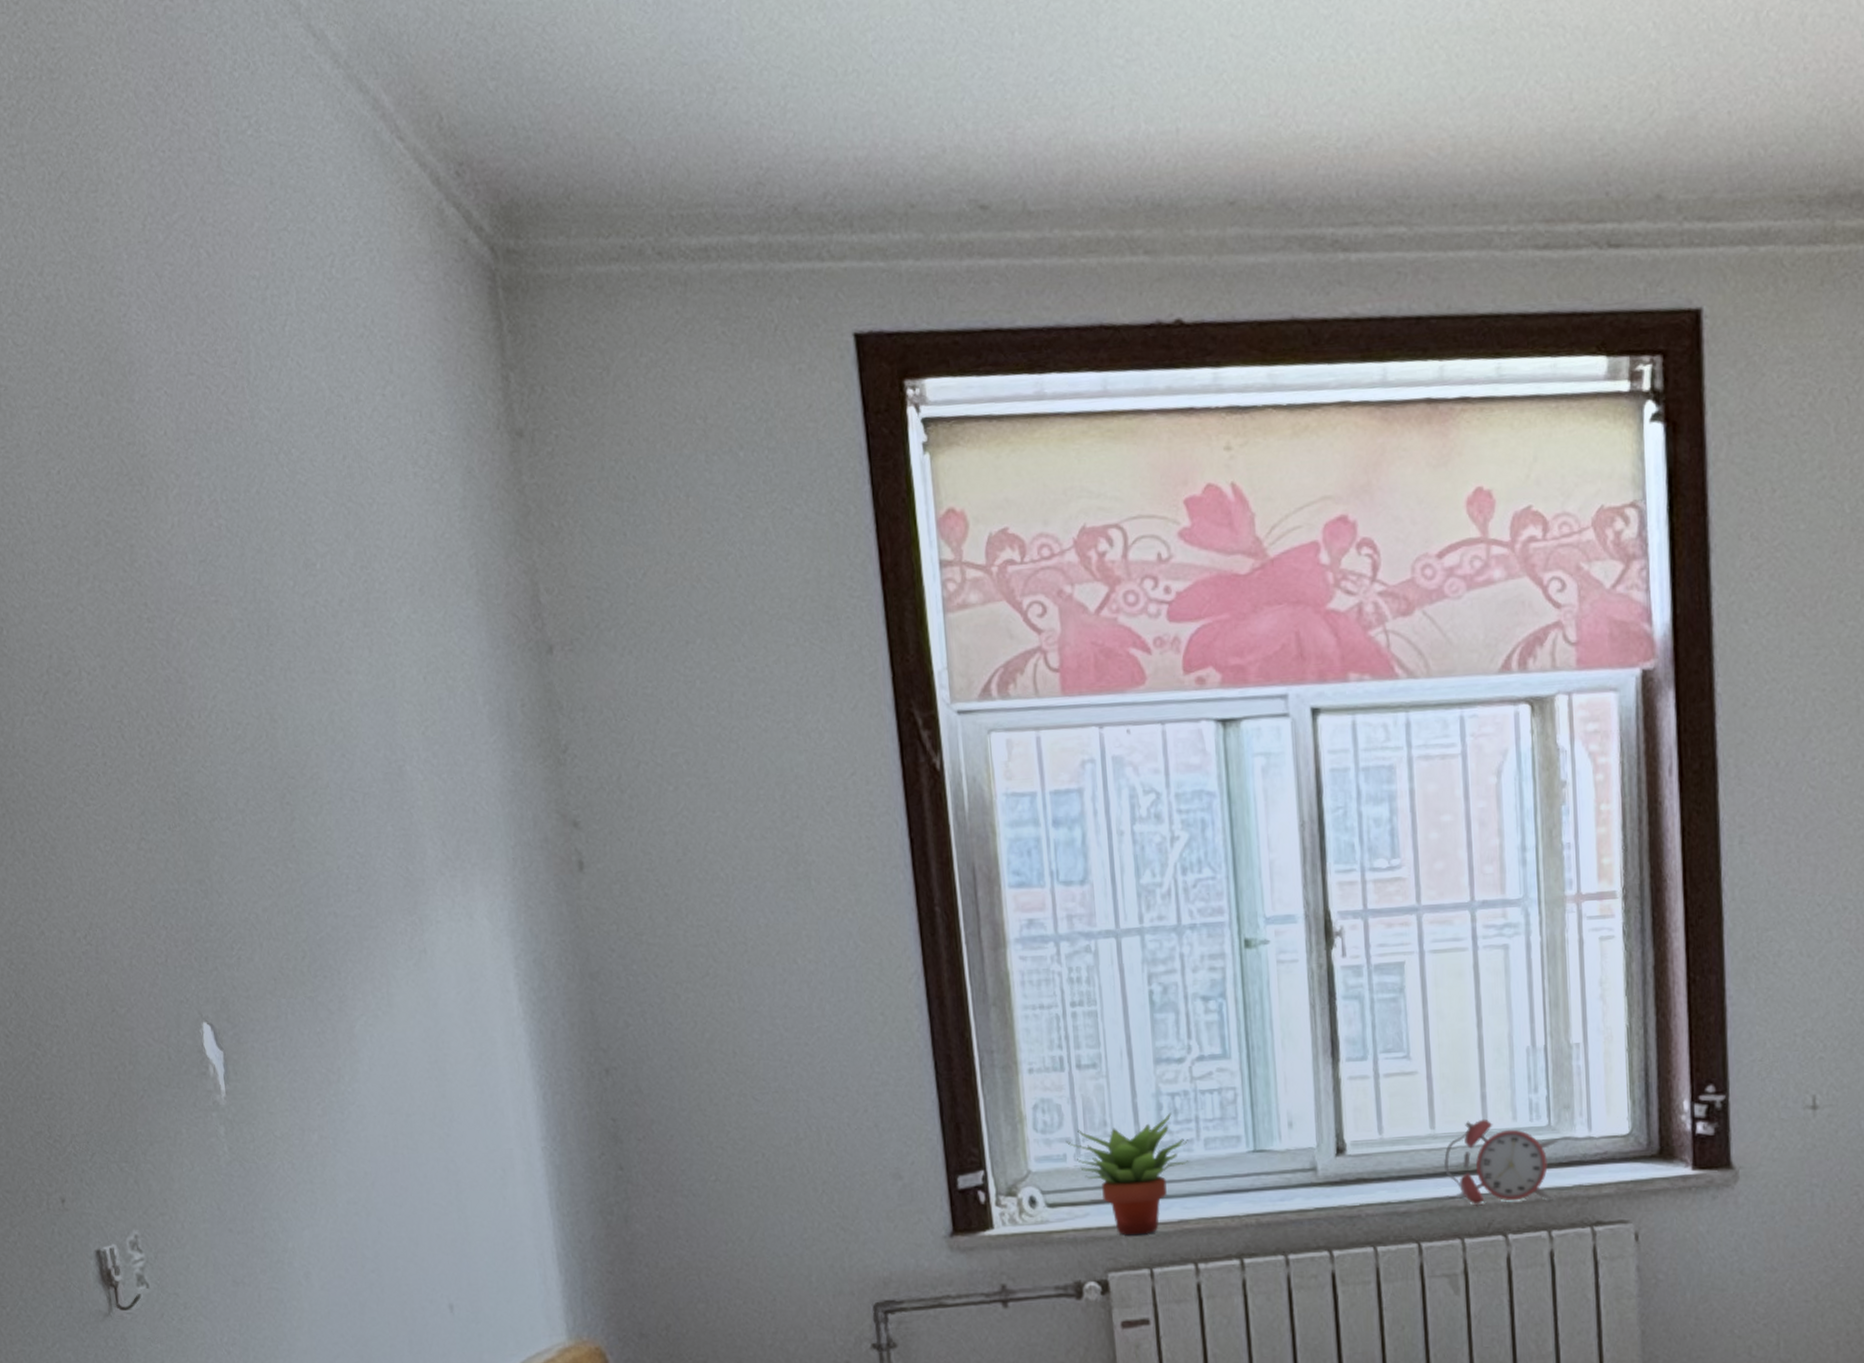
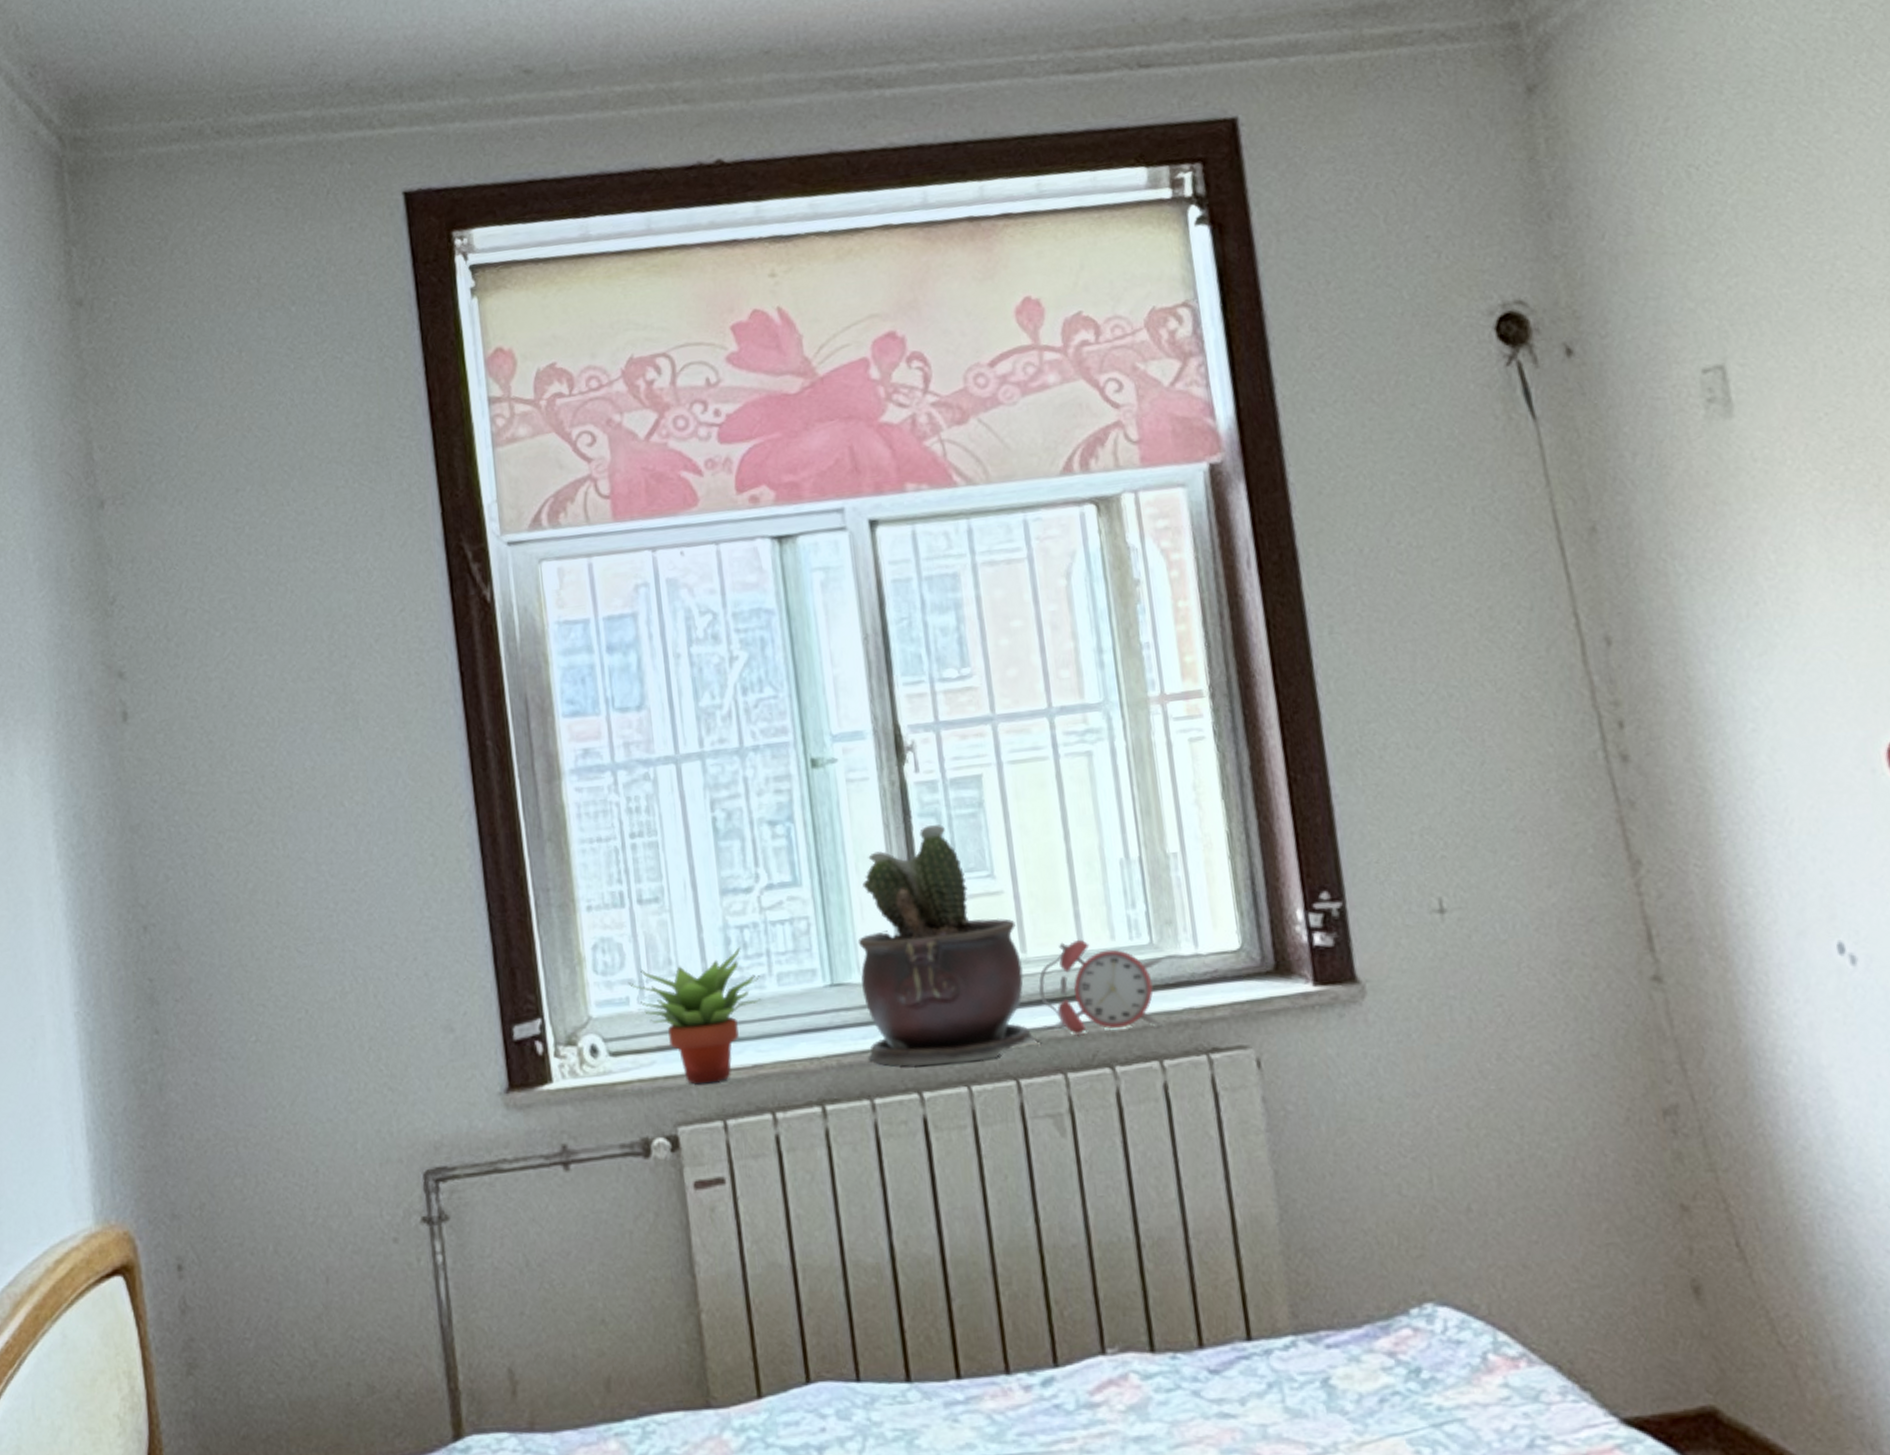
potted cactus: none [1280,1007,1440,1228] -> present [857,824,1038,1067]

